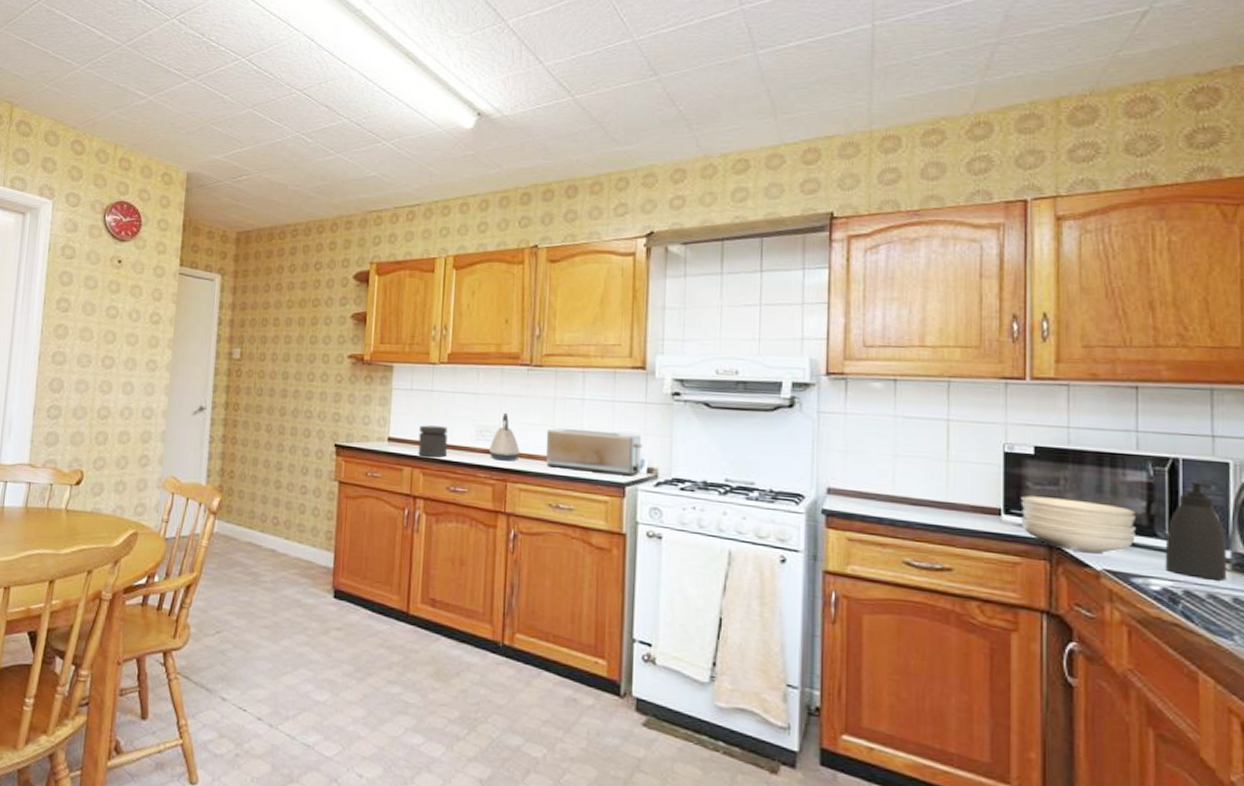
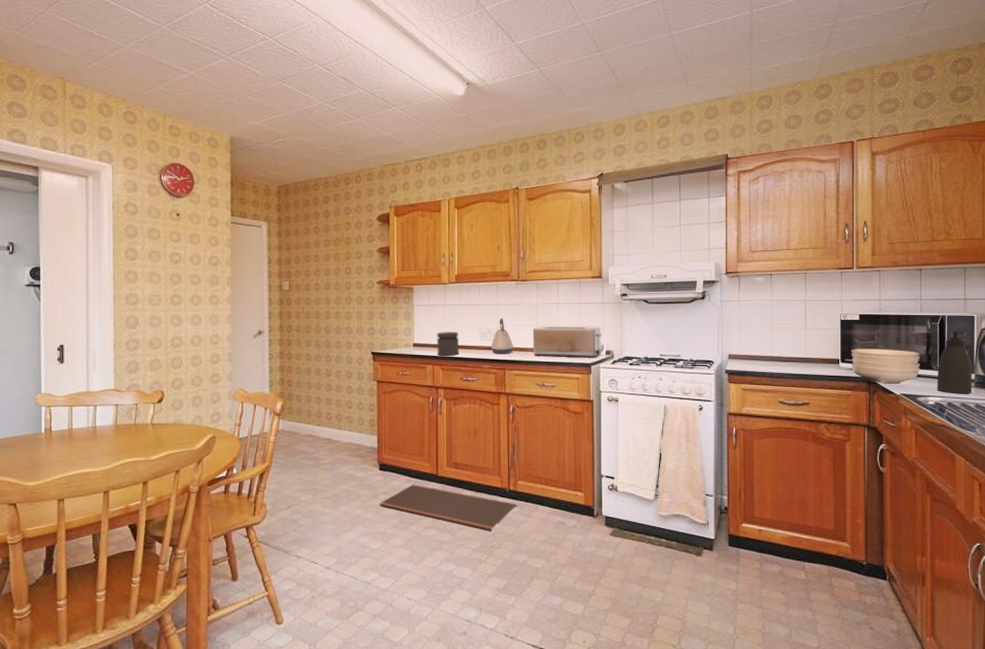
door mat: none [330,621,513,698] -> present [379,484,517,531]

